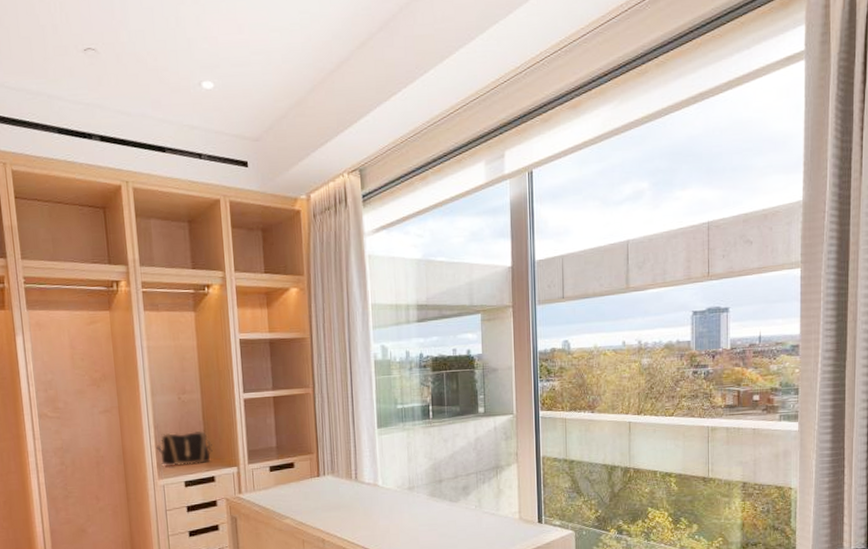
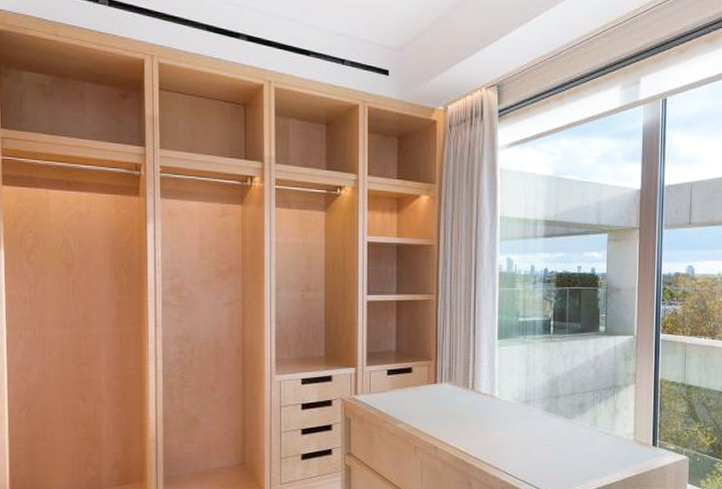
handbag: present [156,429,213,466] -> none [276,328,332,363]

